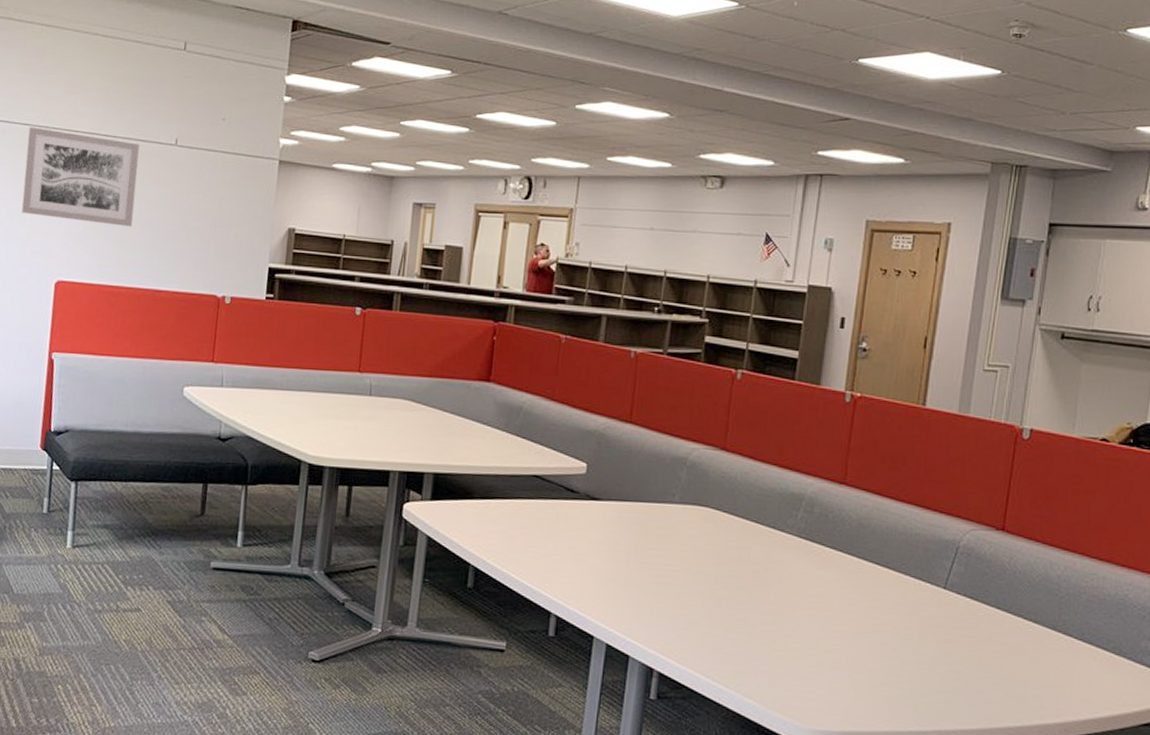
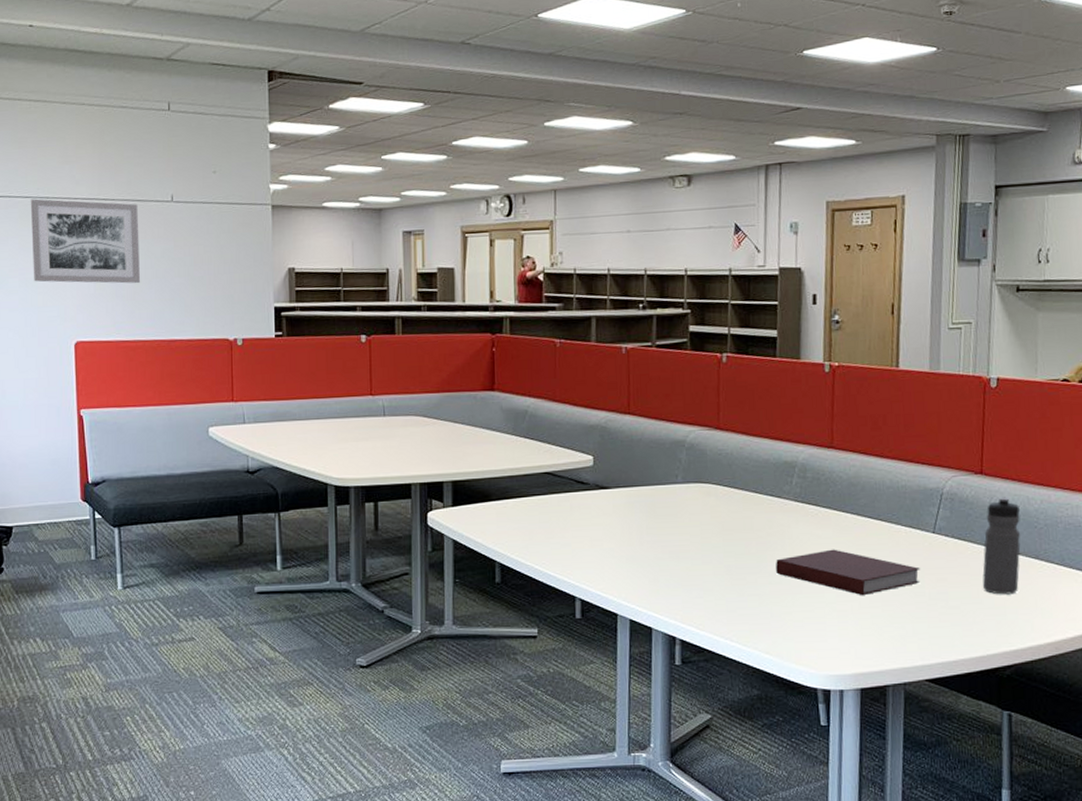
notebook: none [770,593,926,647] -> present [776,549,921,595]
water bottle: none [991,558,1041,666] -> present [982,497,1021,595]

